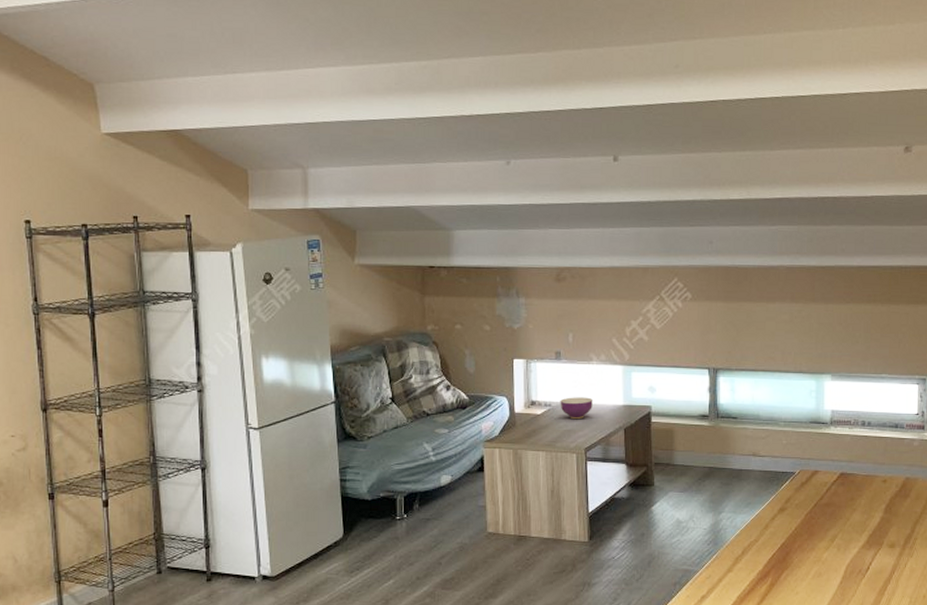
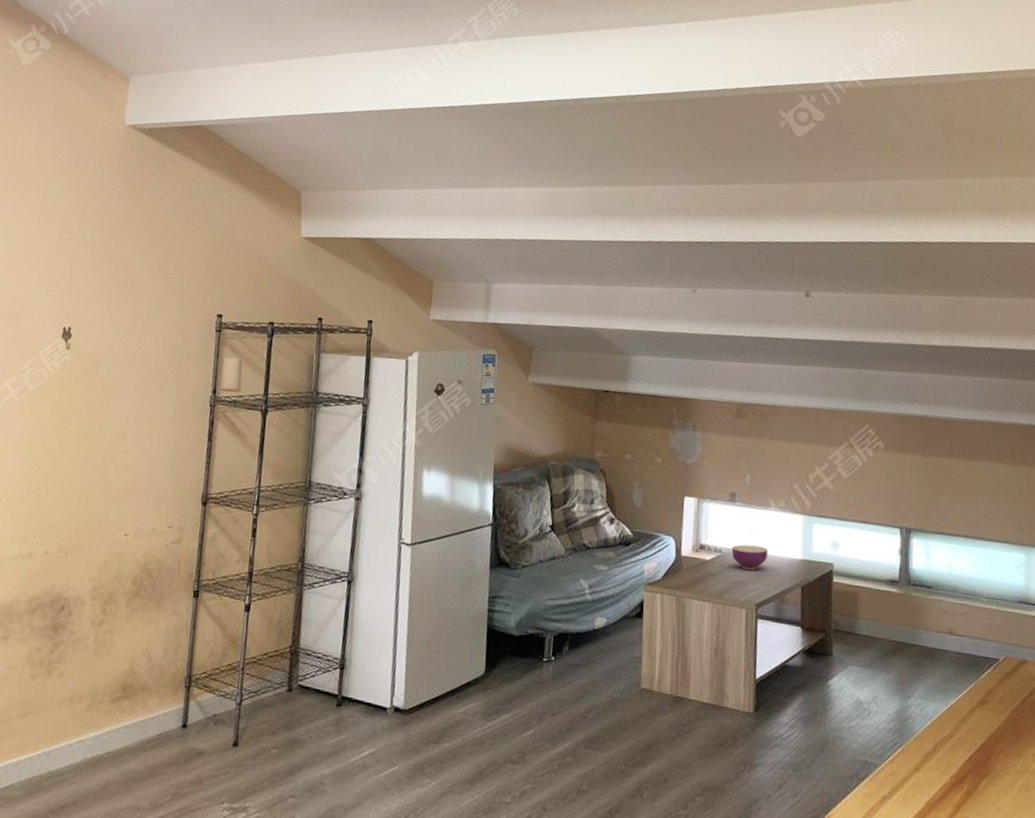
candle: none [40,263,64,299] -> present [220,357,243,392]

